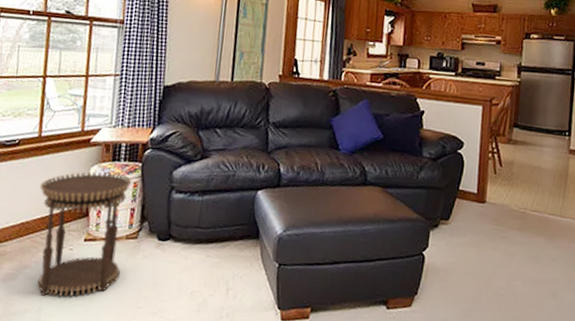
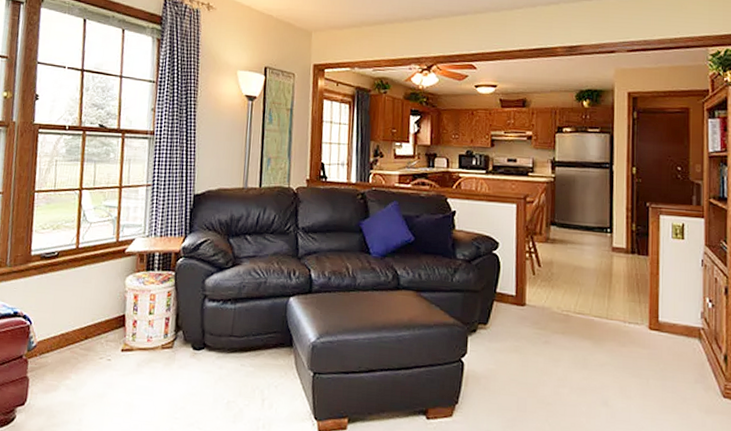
side table: present [37,171,132,297] -> none [77,281,166,408]

